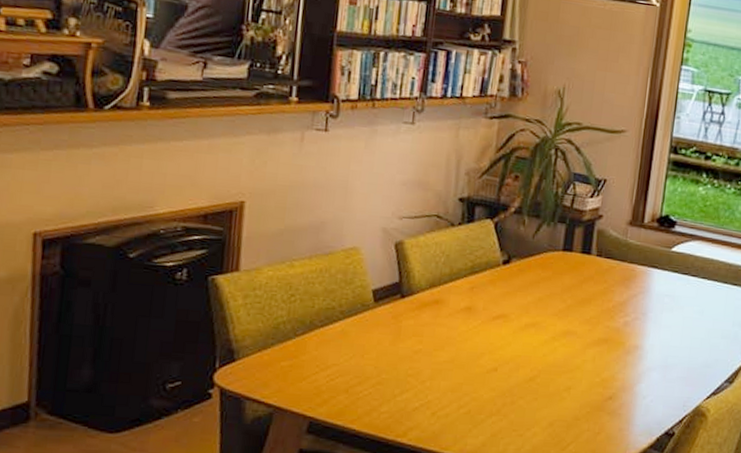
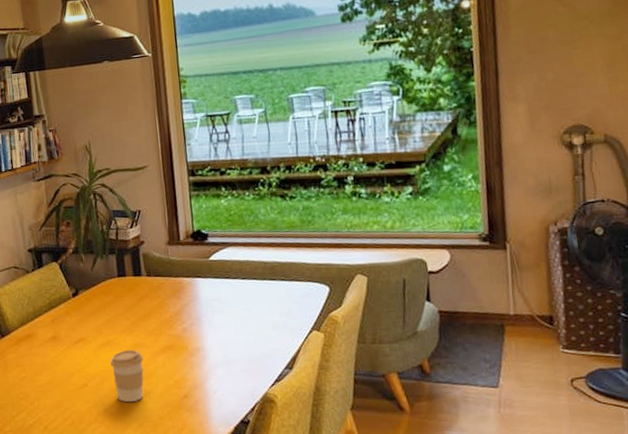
coffee cup: none [530,336,572,397] -> present [110,350,144,403]

